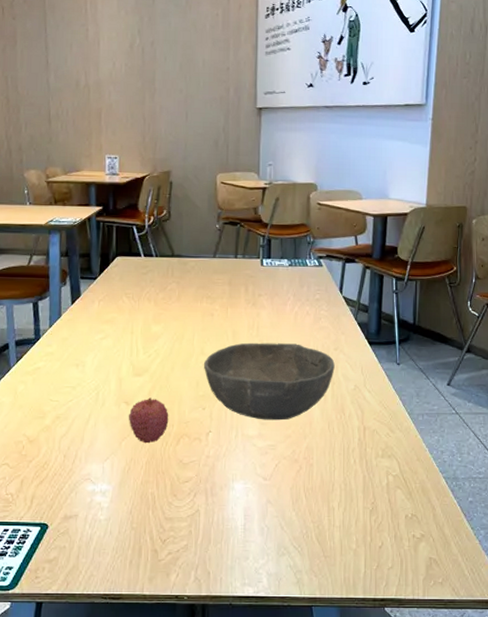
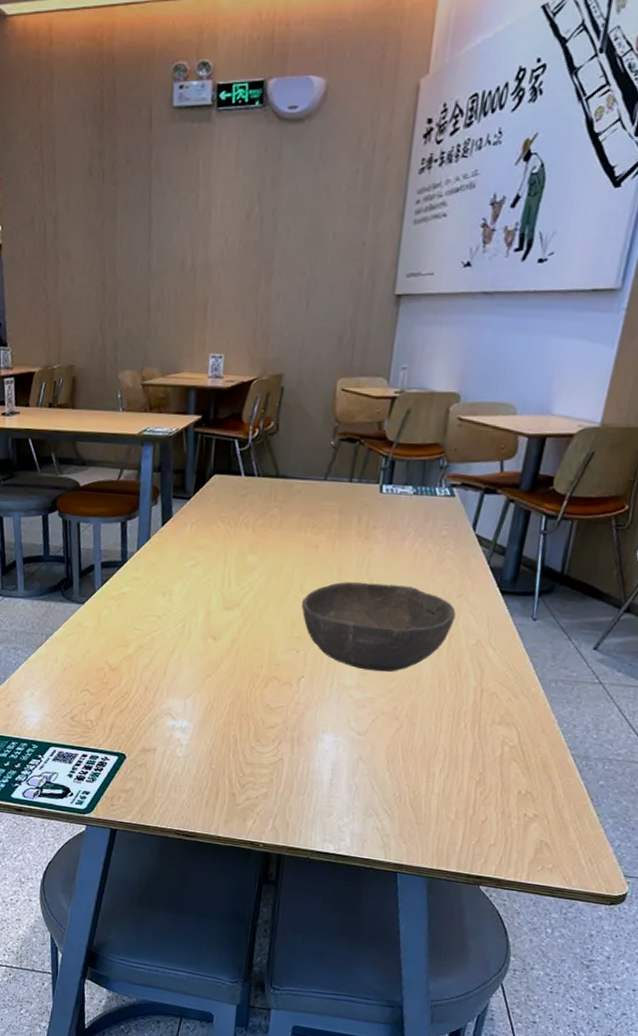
fruit: present [128,397,169,444] -> none [214,634,259,684]

